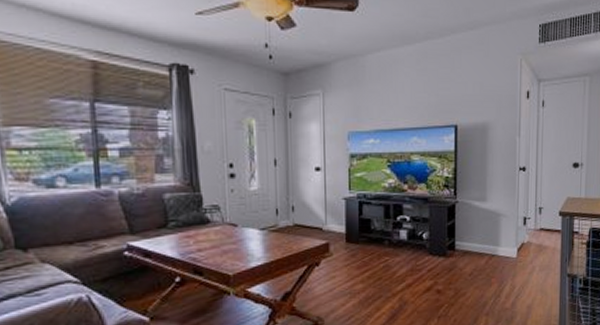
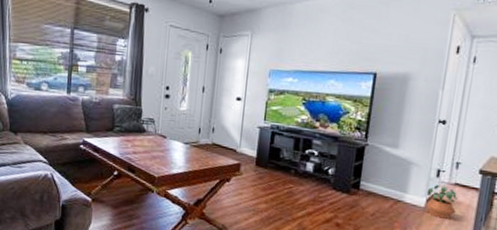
potted plant: none [517,233,544,266] -> present [426,185,458,219]

